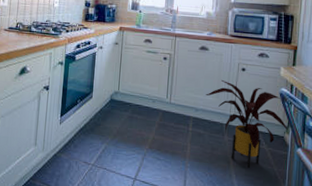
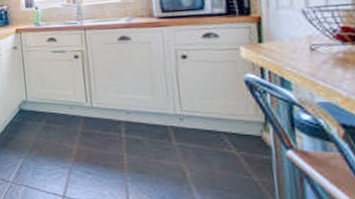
house plant: present [205,79,288,169] -> none [136,72,266,180]

